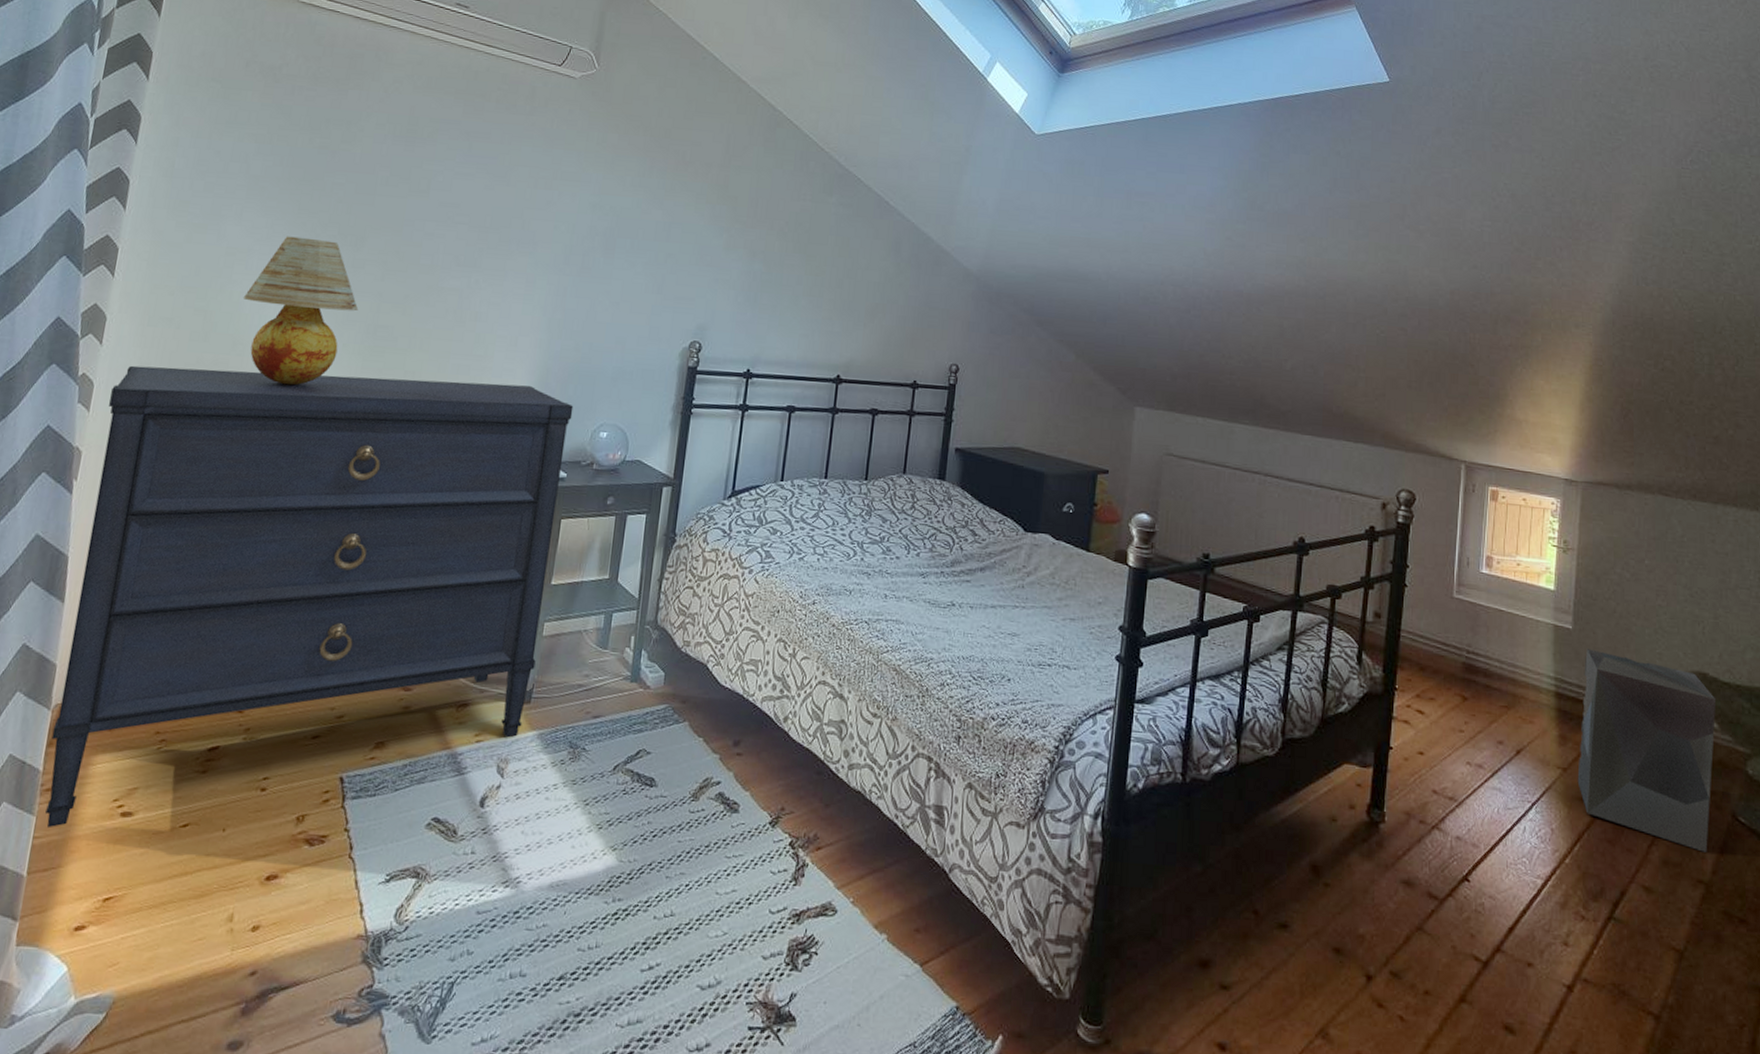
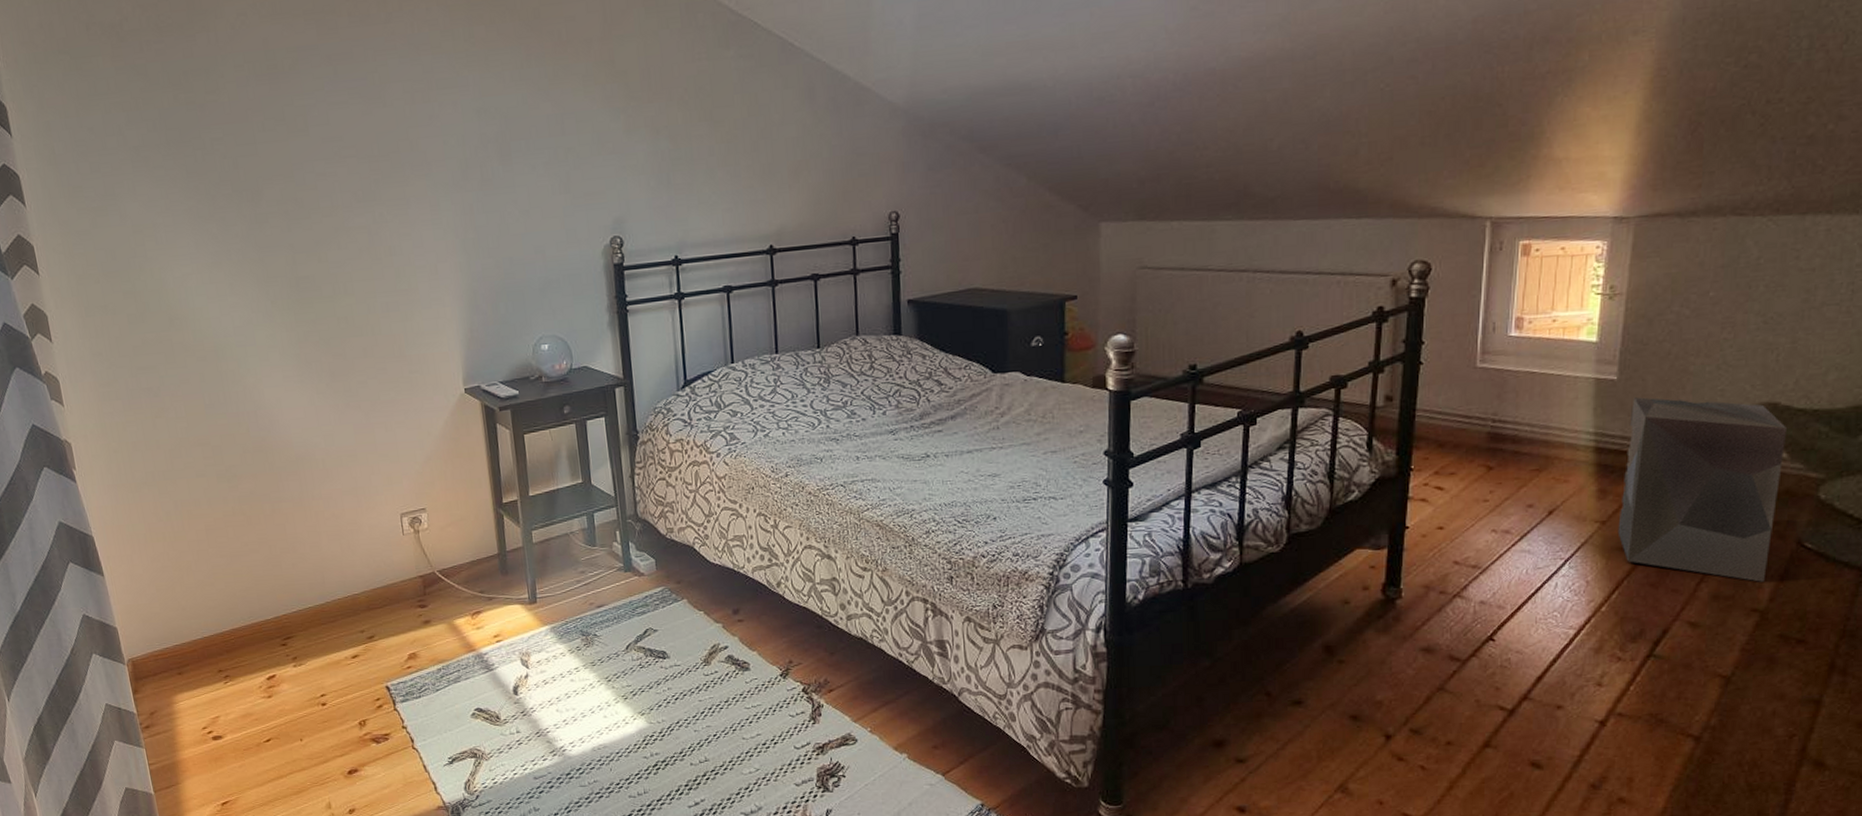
dresser: present [45,365,574,828] -> none [76,311,534,756]
table lamp: present [243,236,359,386] -> none [163,200,276,351]

